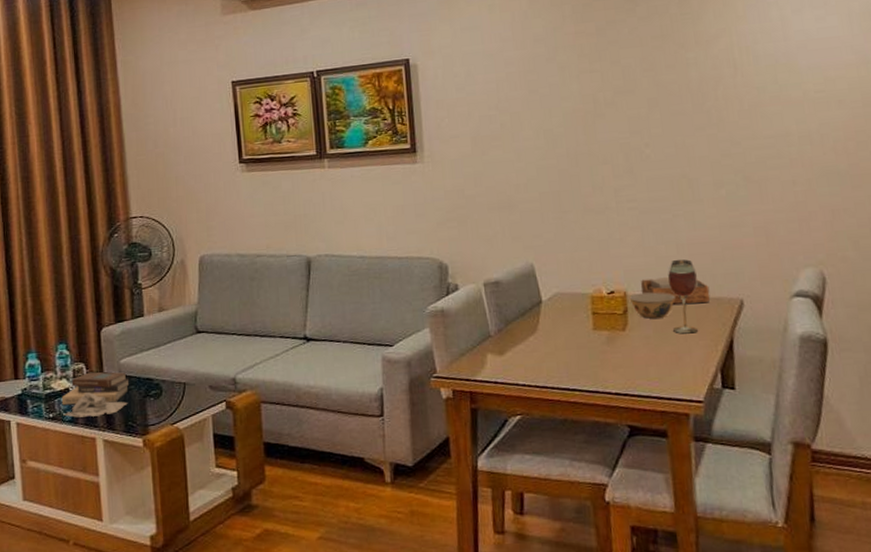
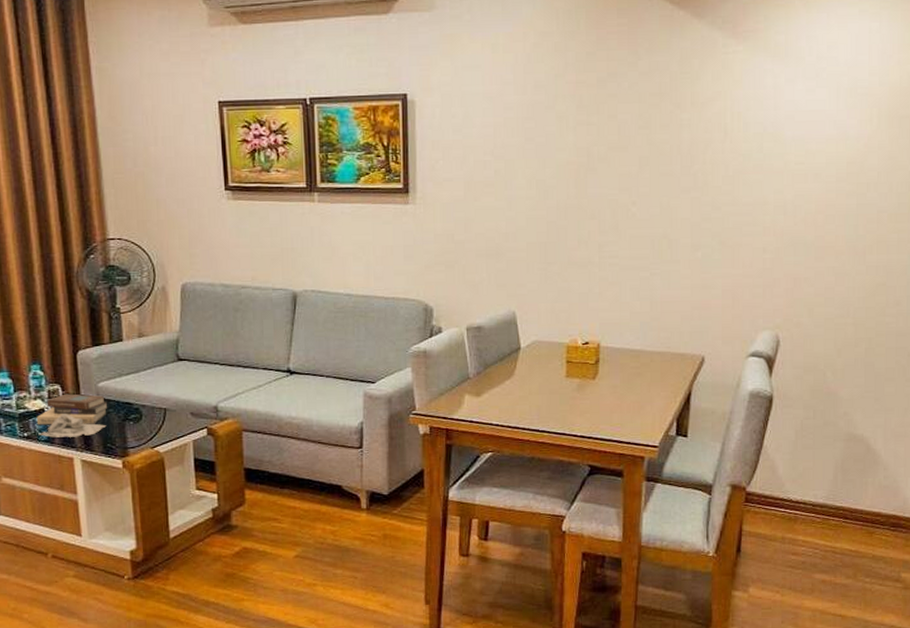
bowl: present [629,292,675,319] -> none [602,345,644,369]
napkin holder: present [640,277,711,304] -> none [613,332,676,358]
wineglass: present [667,259,698,334] -> none [639,316,665,385]

